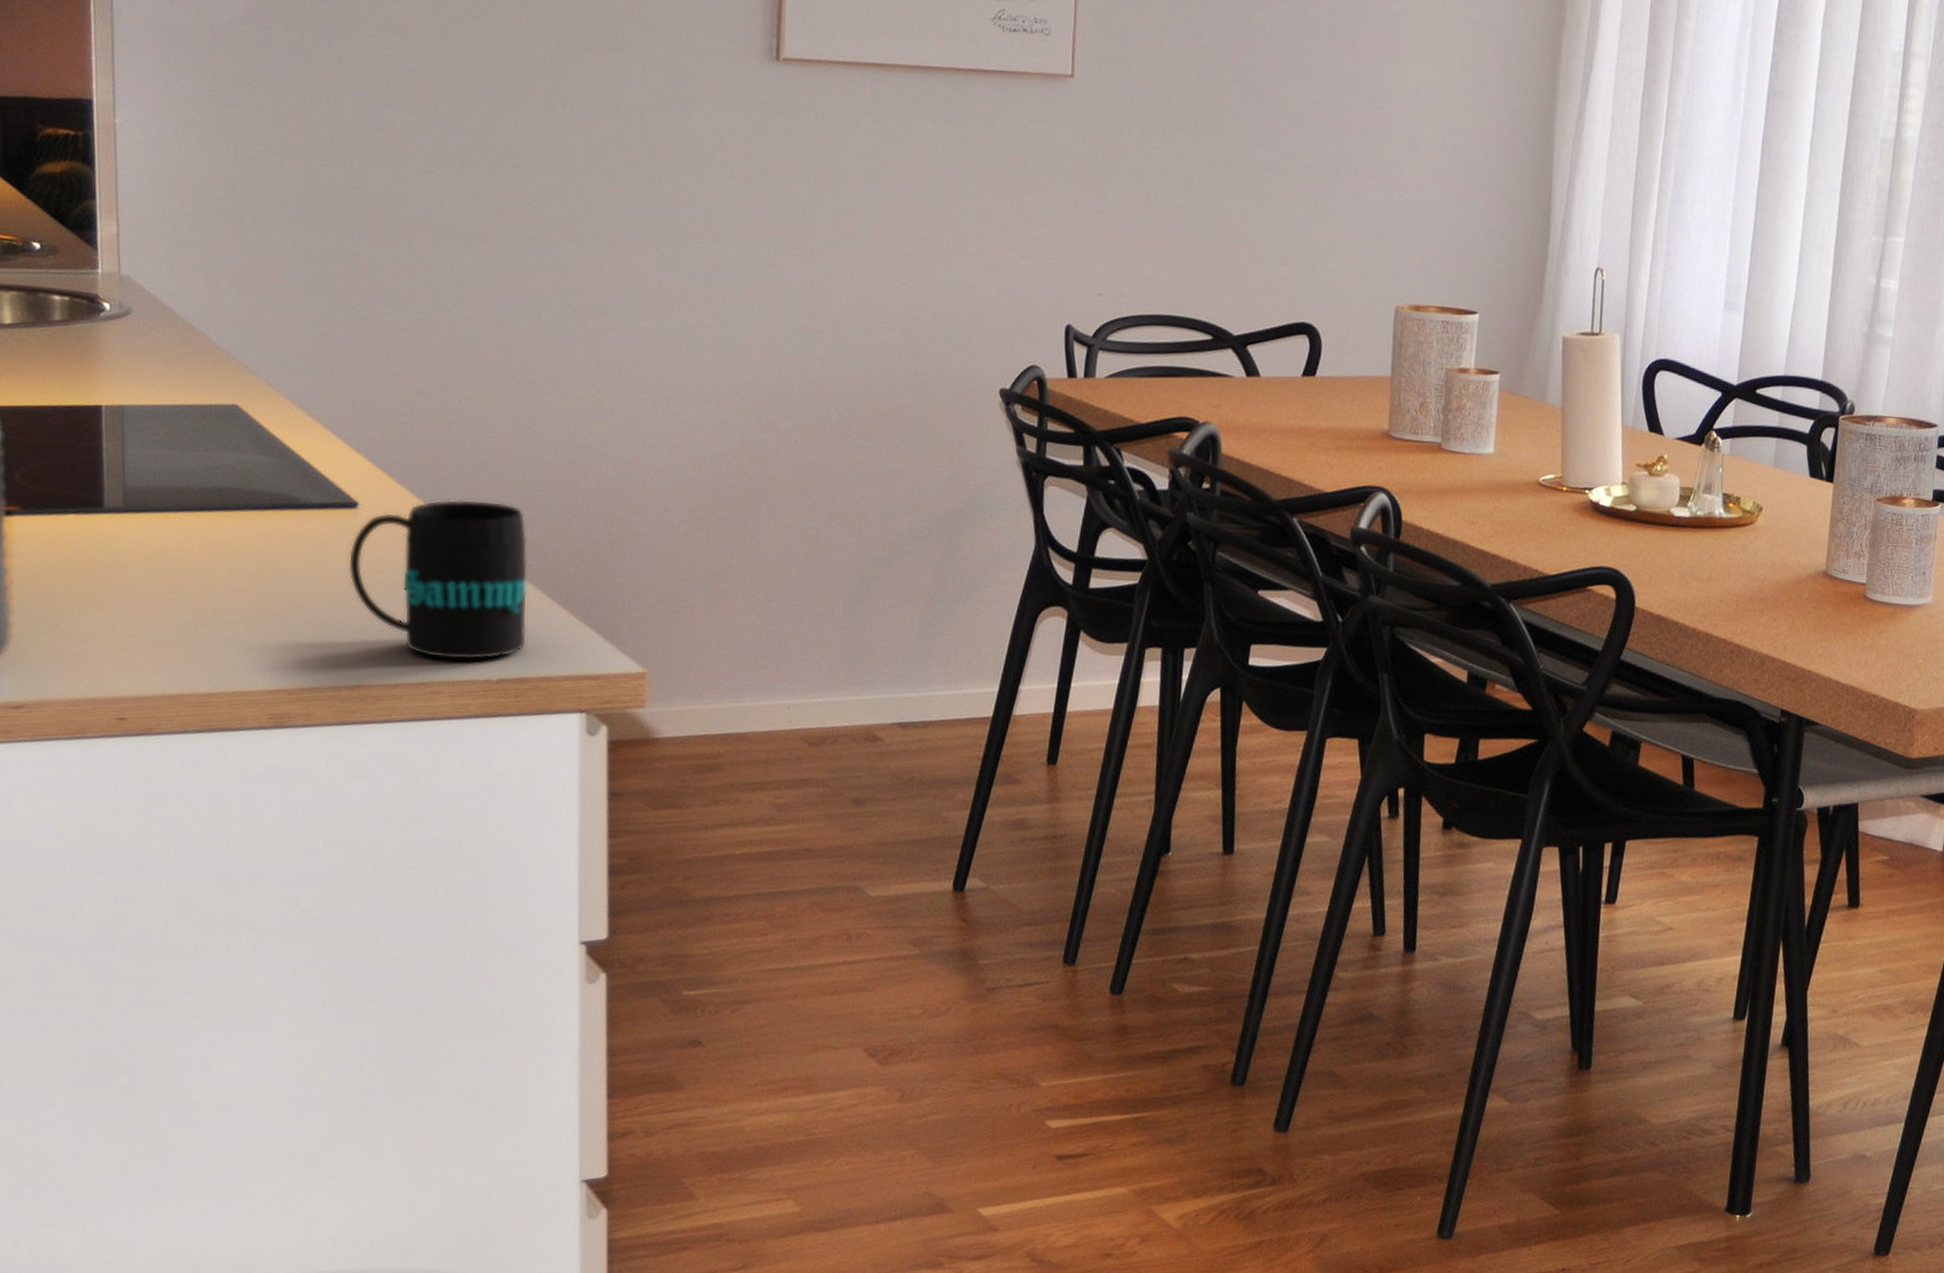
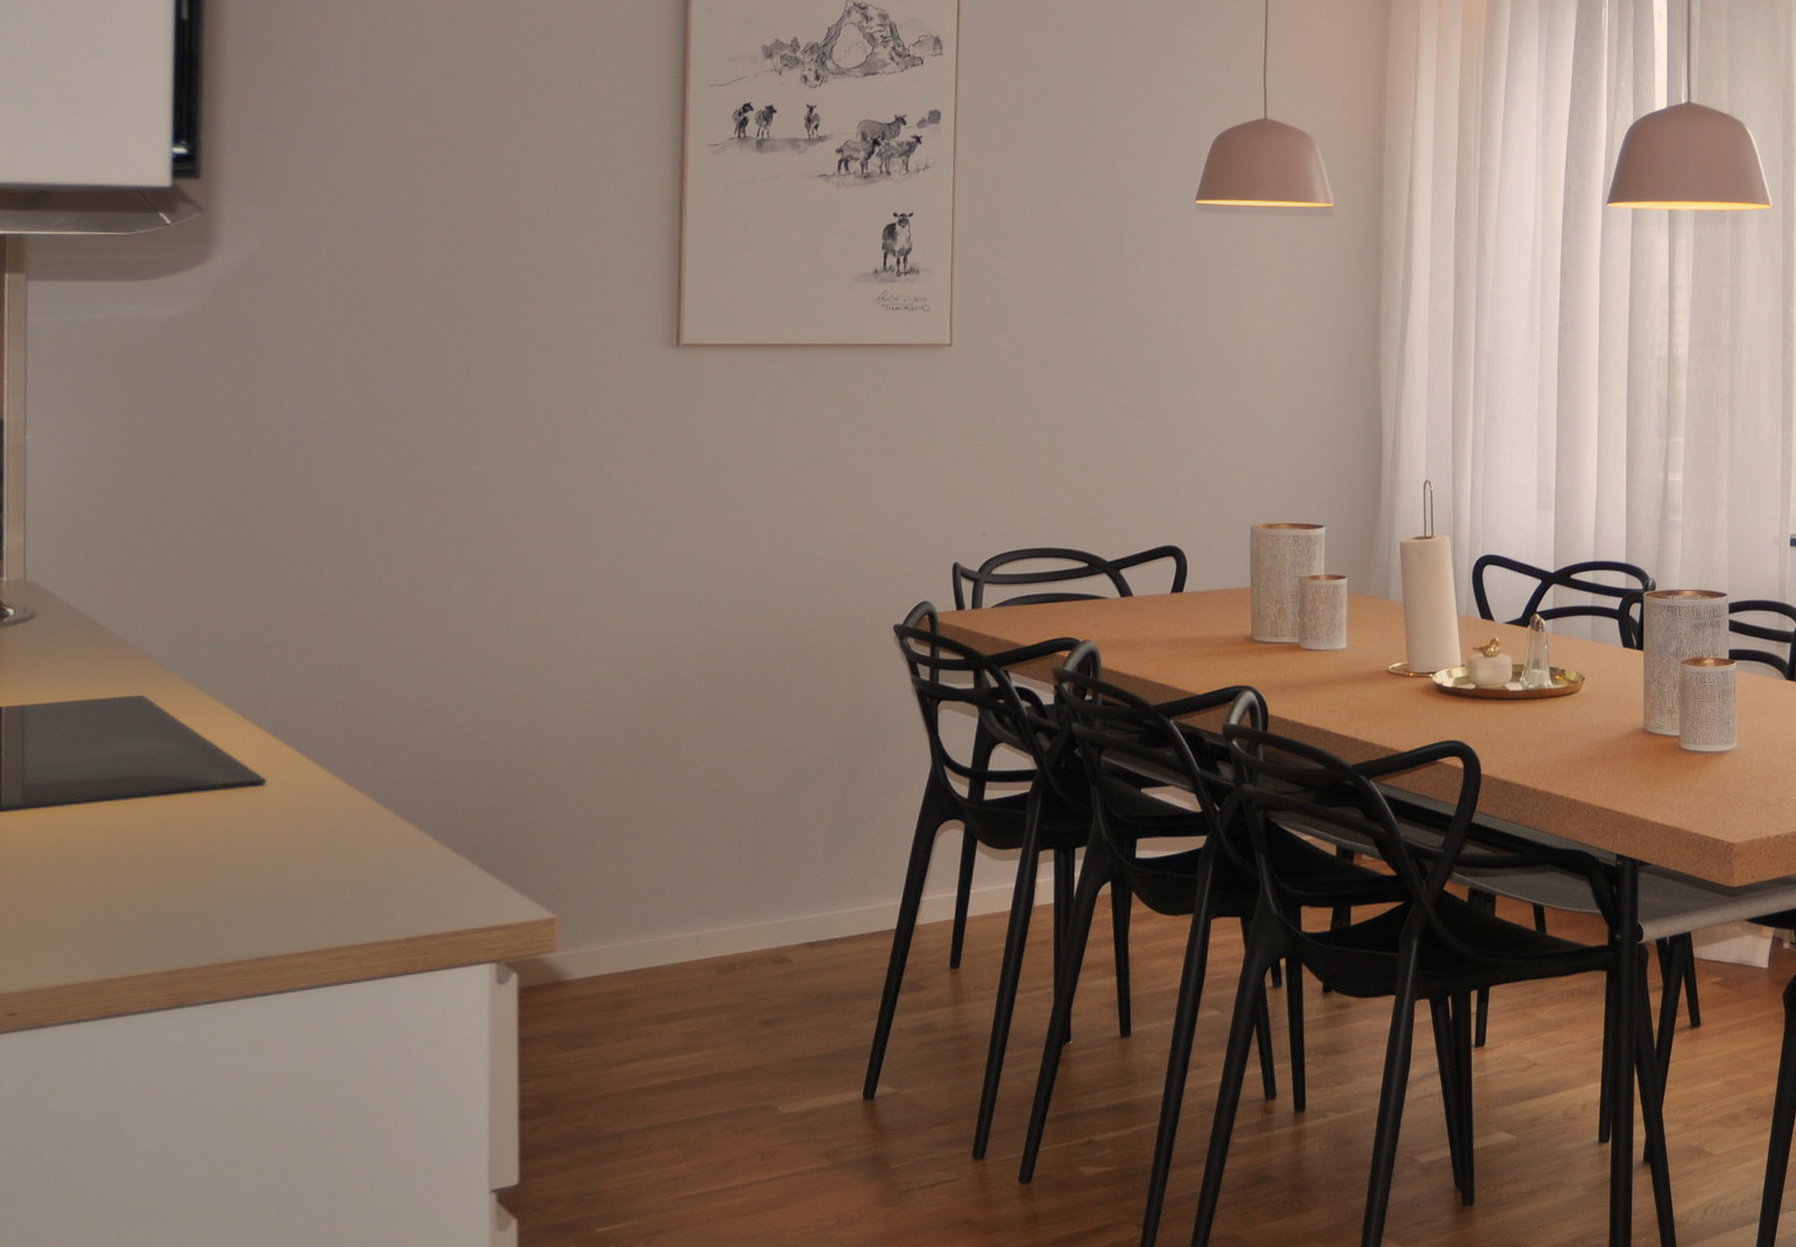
mug: present [348,499,528,661] -> none [254,767,438,924]

